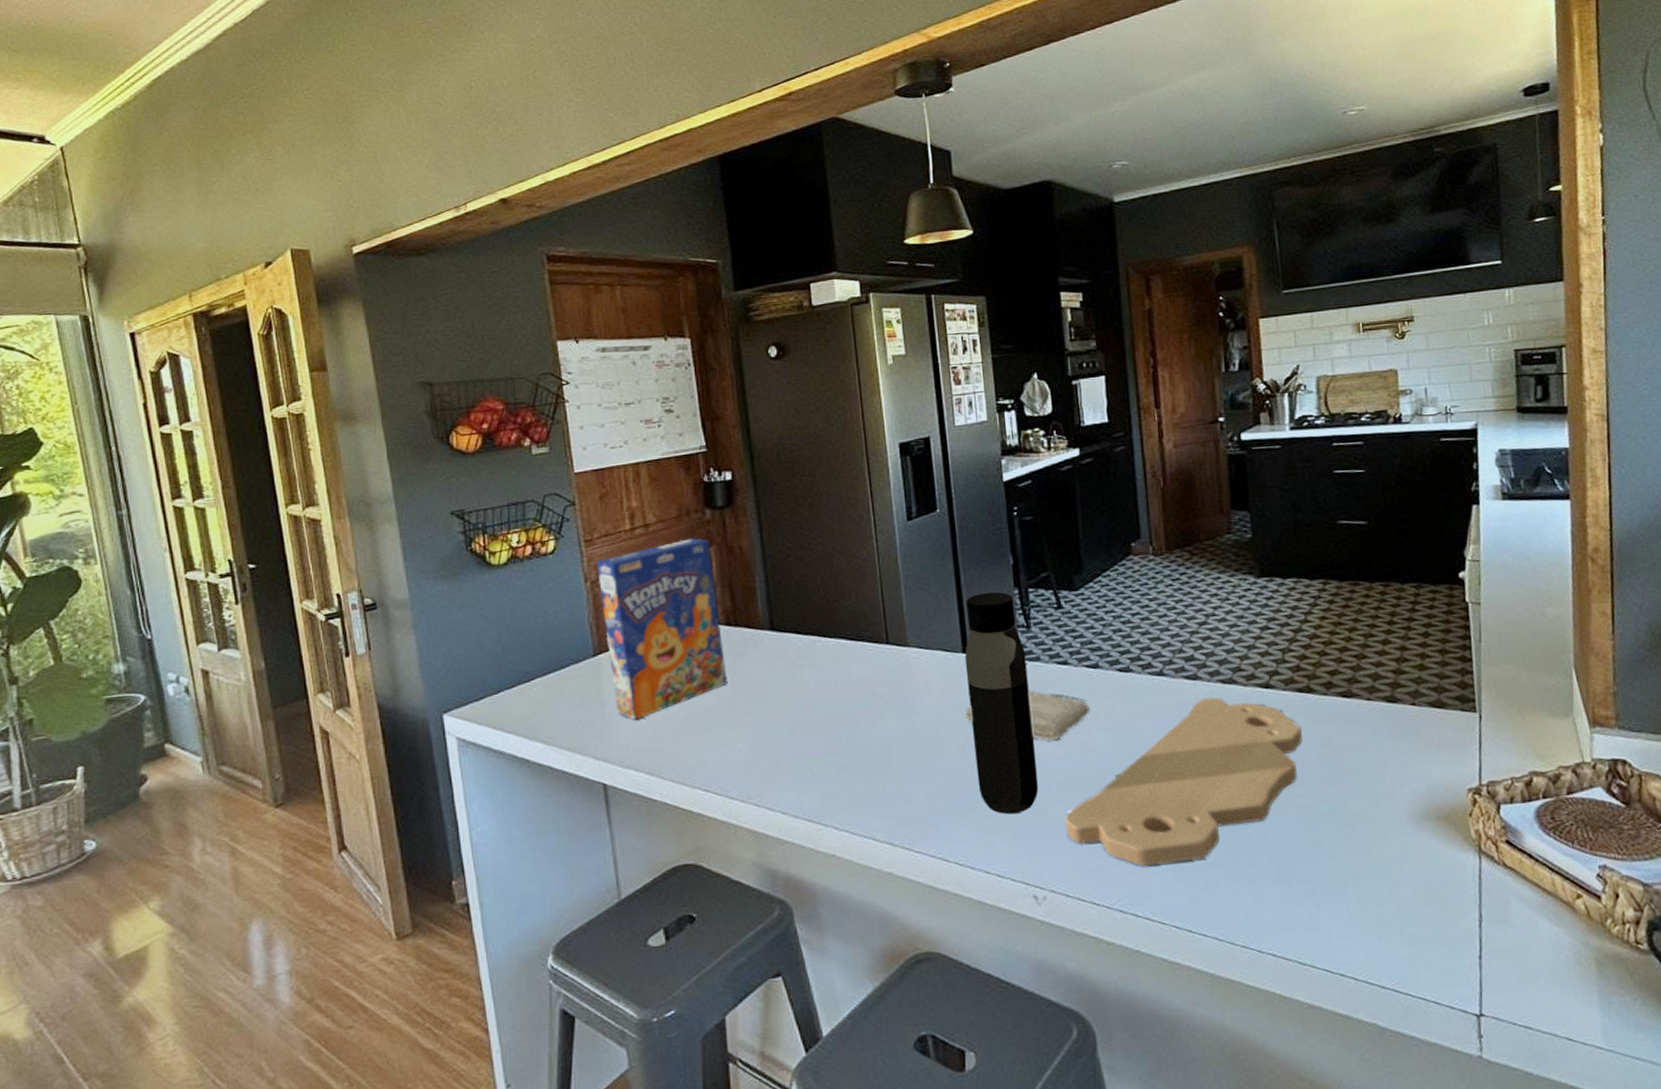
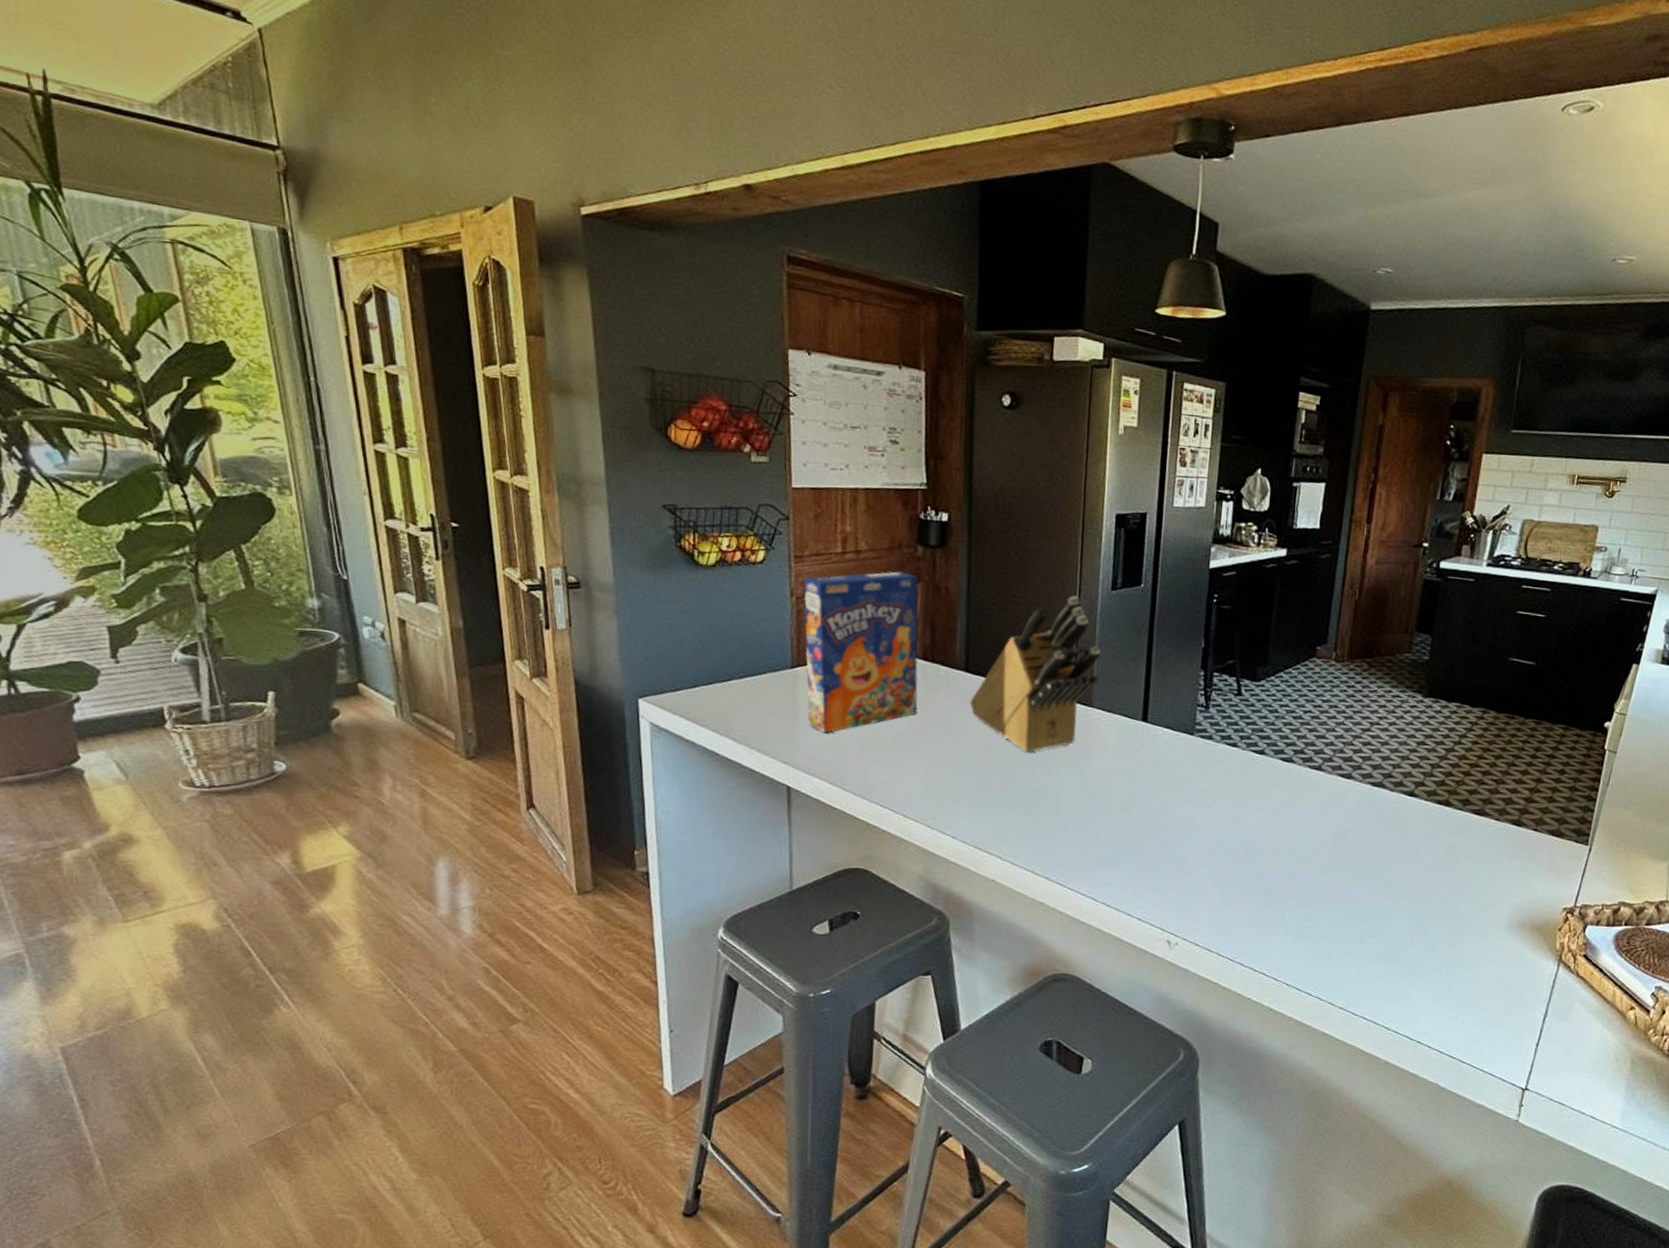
knife block: none [780,532,910,707] -> present [970,595,1102,753]
water bottle: present [964,592,1038,815] -> none [1135,669,1200,870]
washcloth: present [964,690,1090,741] -> none [1133,764,1249,812]
cutting board: present [1064,697,1302,866] -> none [1206,796,1433,932]

